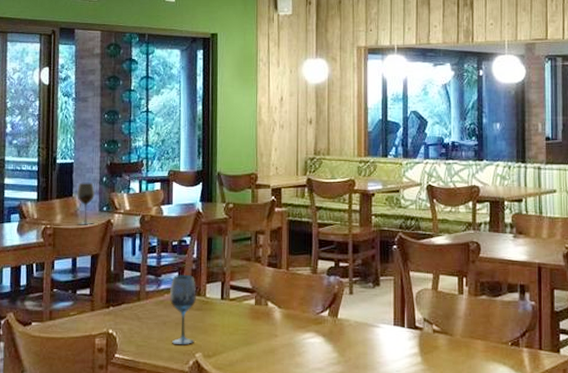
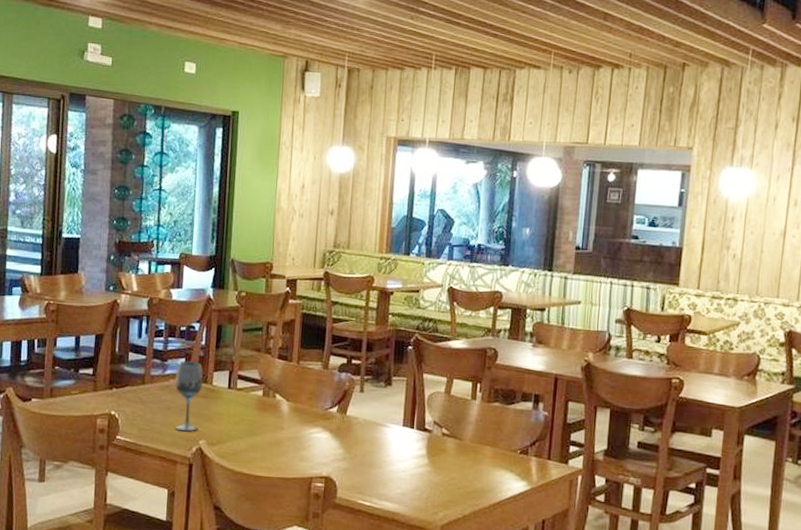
wineglass: present [77,182,96,225] -> none [82,259,103,304]

